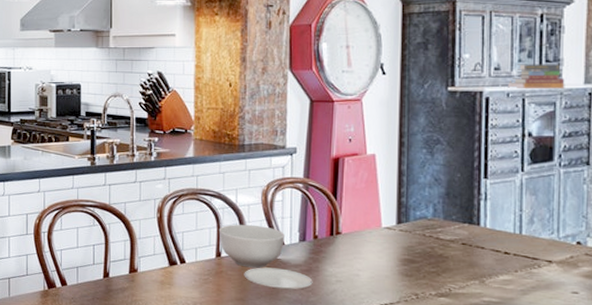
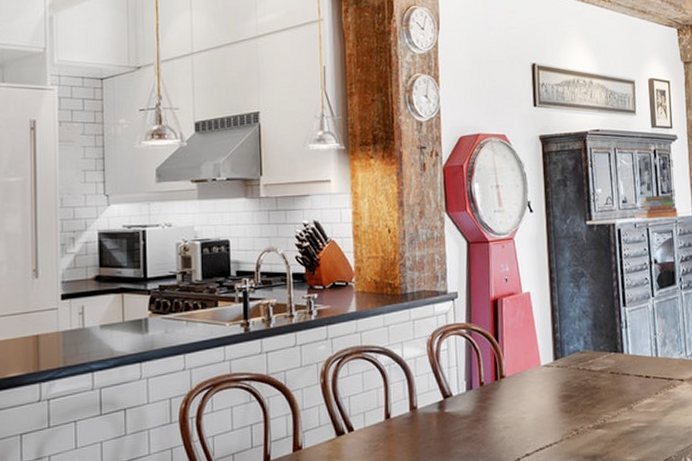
bowl: present [219,224,285,268] -> none [386,378,452,426]
plate: present [244,267,313,290] -> none [414,422,482,445]

